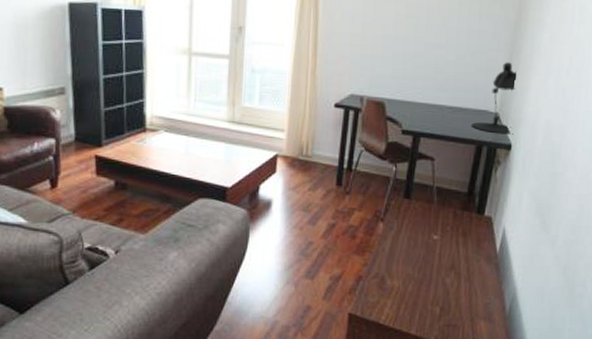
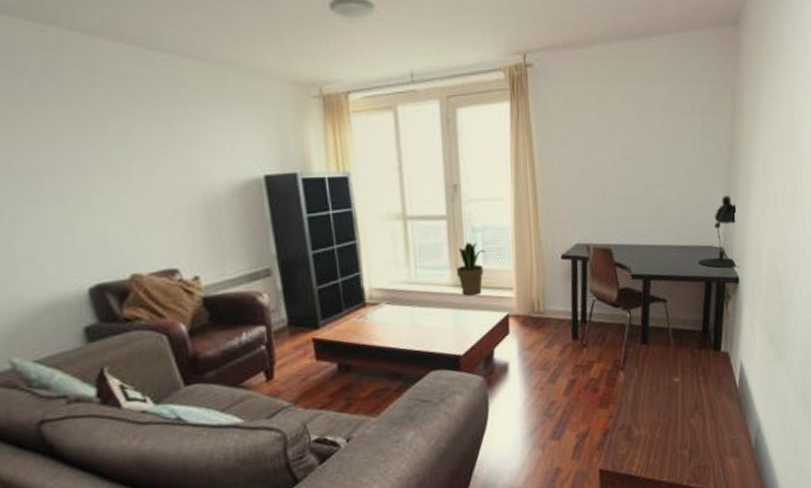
potted plant: none [232,81,262,133] -> present [456,241,485,296]

